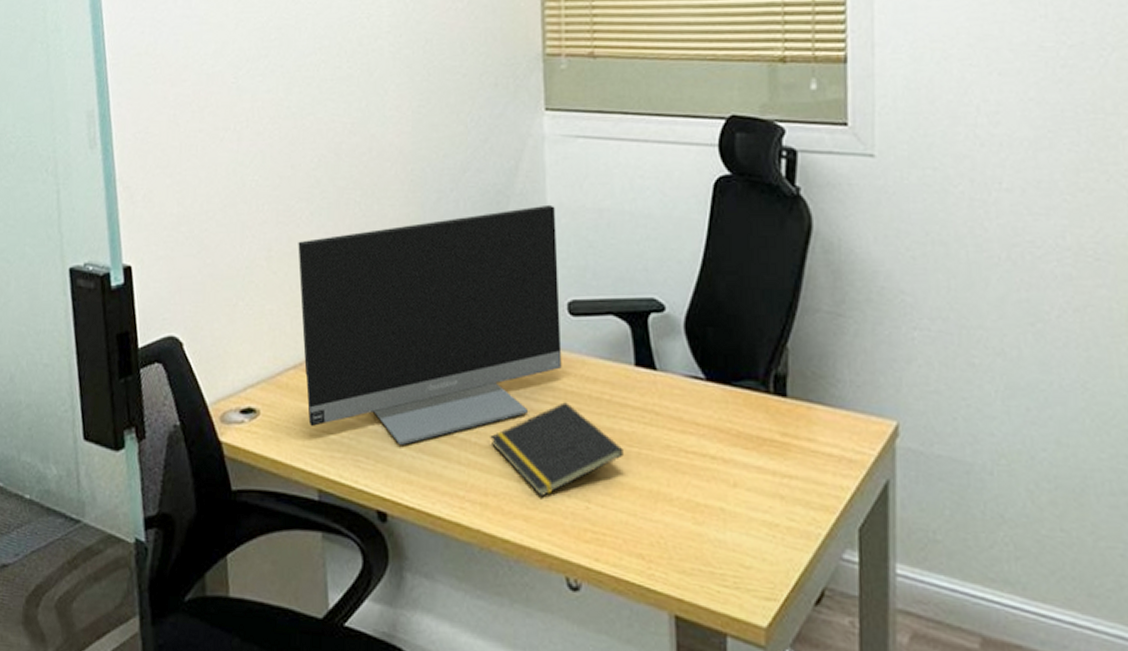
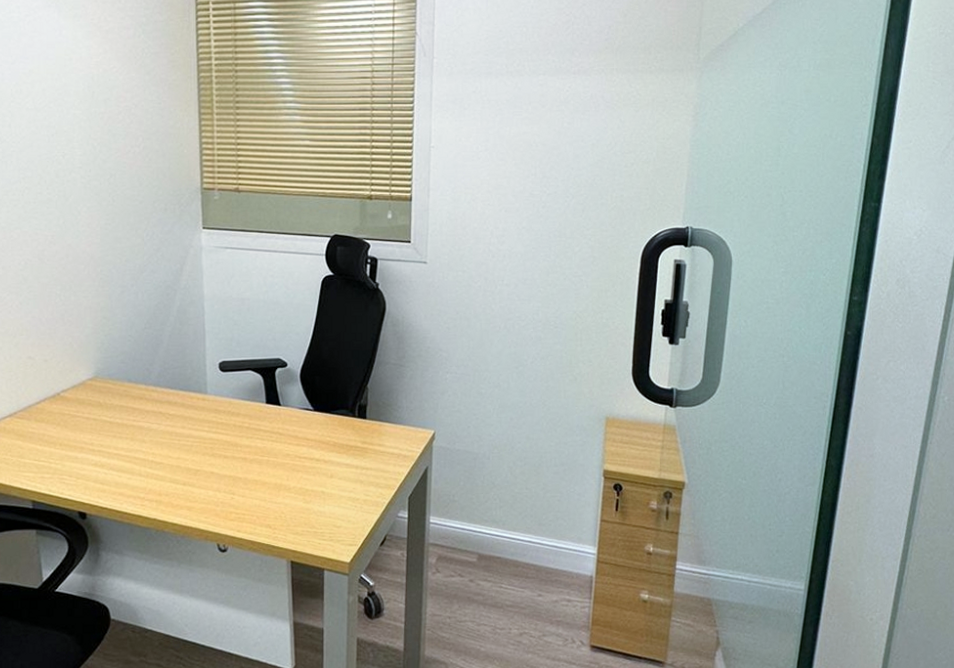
monitor: present [298,204,562,445] -> none [10,295,215,466]
notepad: present [490,402,623,496] -> none [163,430,257,493]

